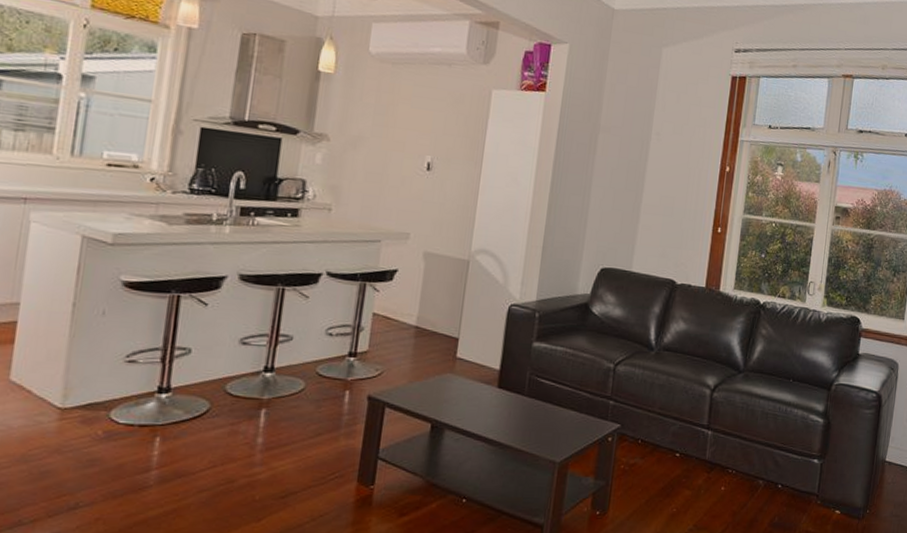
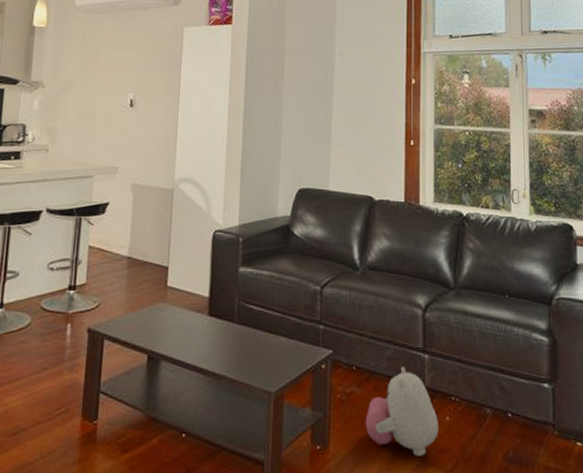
plush toy: none [645,442,714,522] -> present [365,367,438,456]

